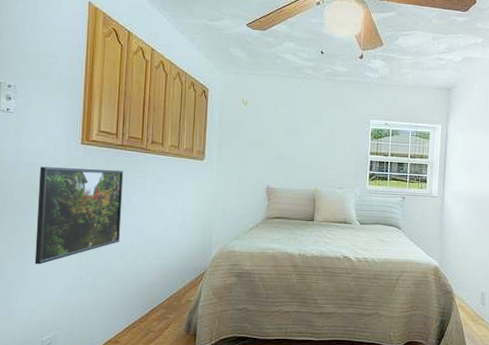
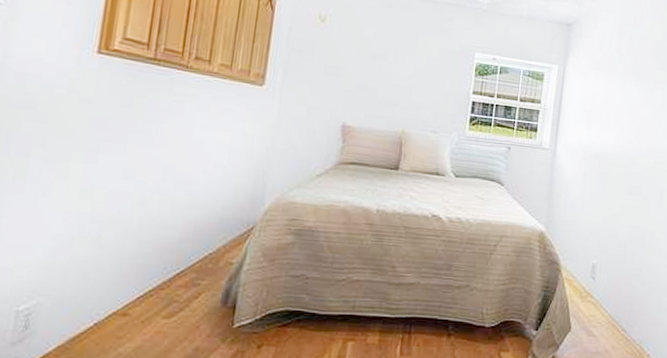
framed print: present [34,167,124,265] -> none [15,78,154,209]

